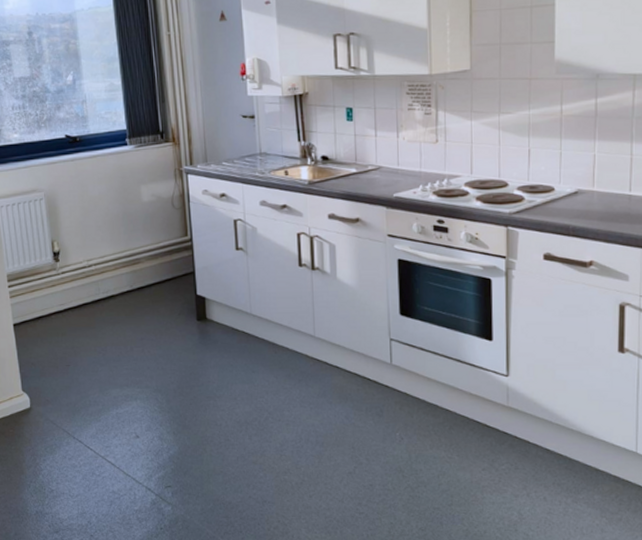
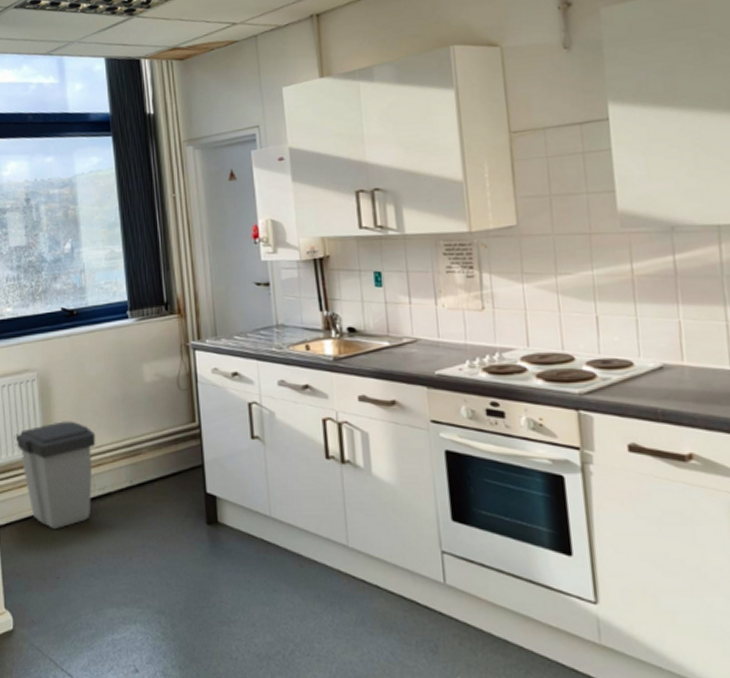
trash can: none [25,235,100,326] -> present [14,421,96,529]

